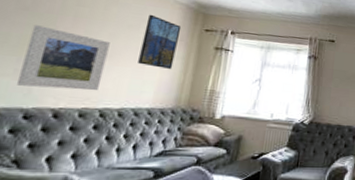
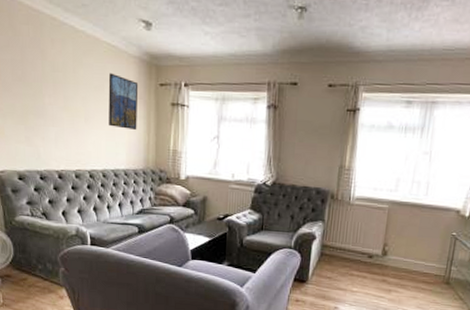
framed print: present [16,25,110,91] -> none [28,95,85,154]

